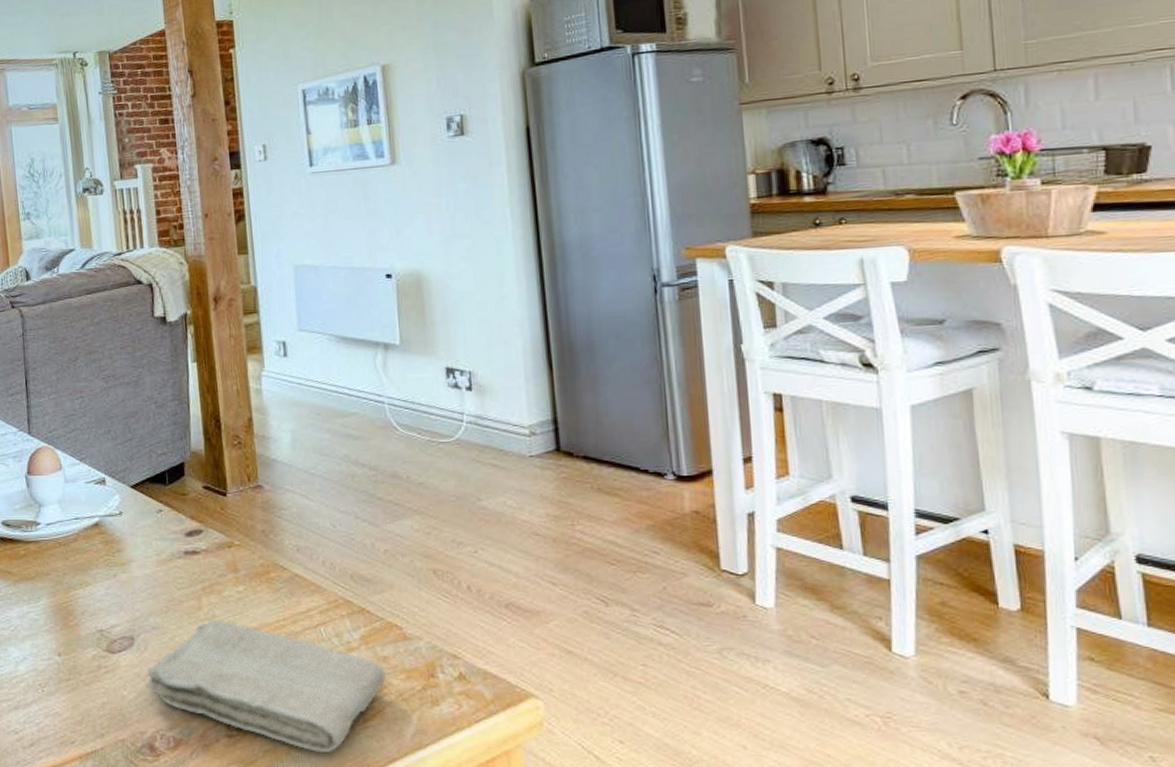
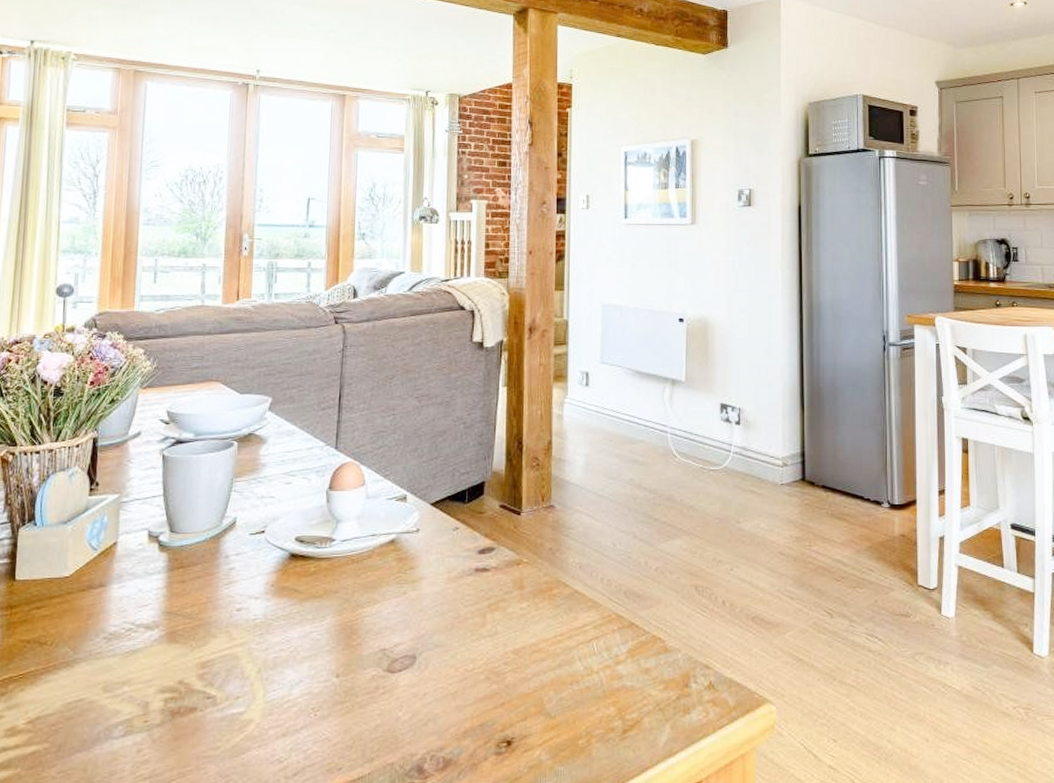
washcloth: present [146,620,386,753] -> none [423,636,646,766]

